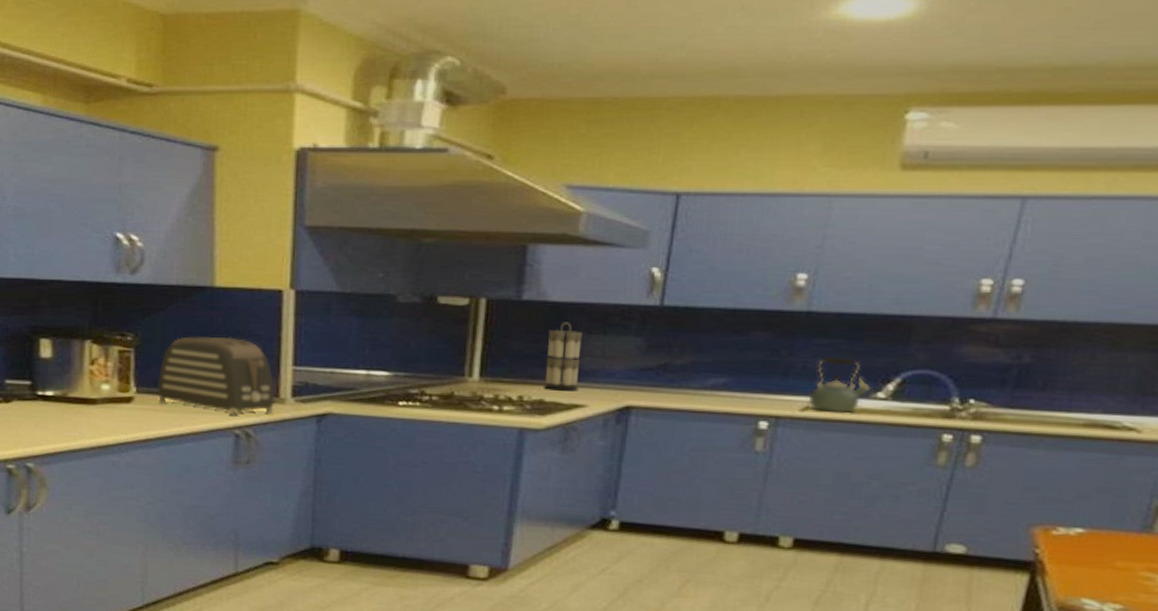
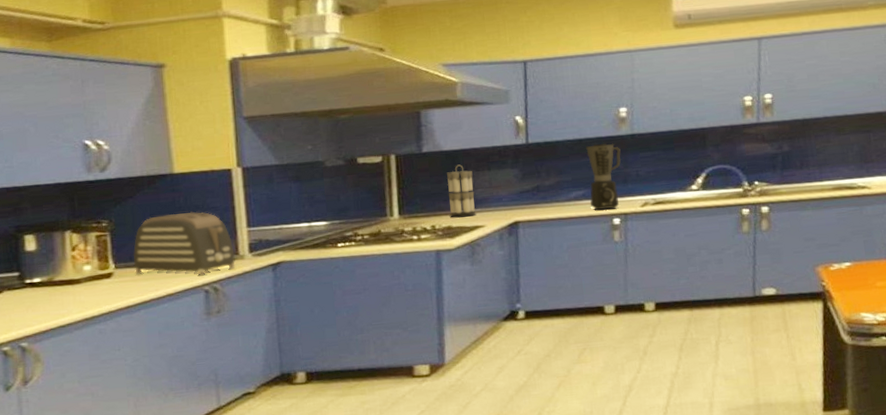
blender: none [732,319,788,409] -> present [586,143,621,211]
kettle: present [808,356,871,414] -> none [645,163,686,205]

